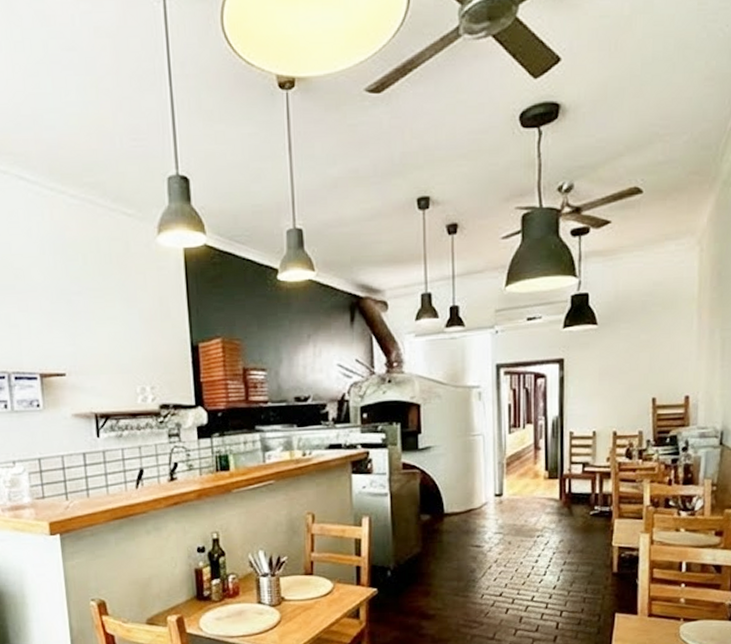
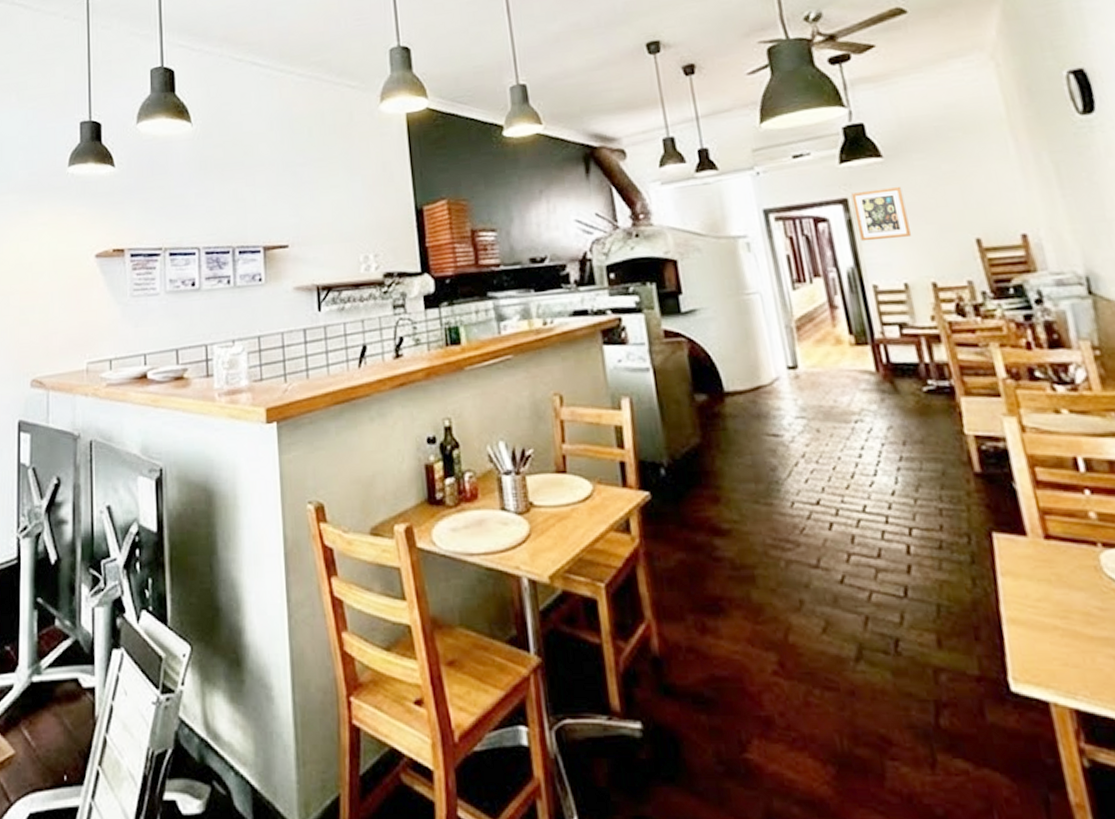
wall art: none [567,352,607,396] -> present [851,187,912,242]

